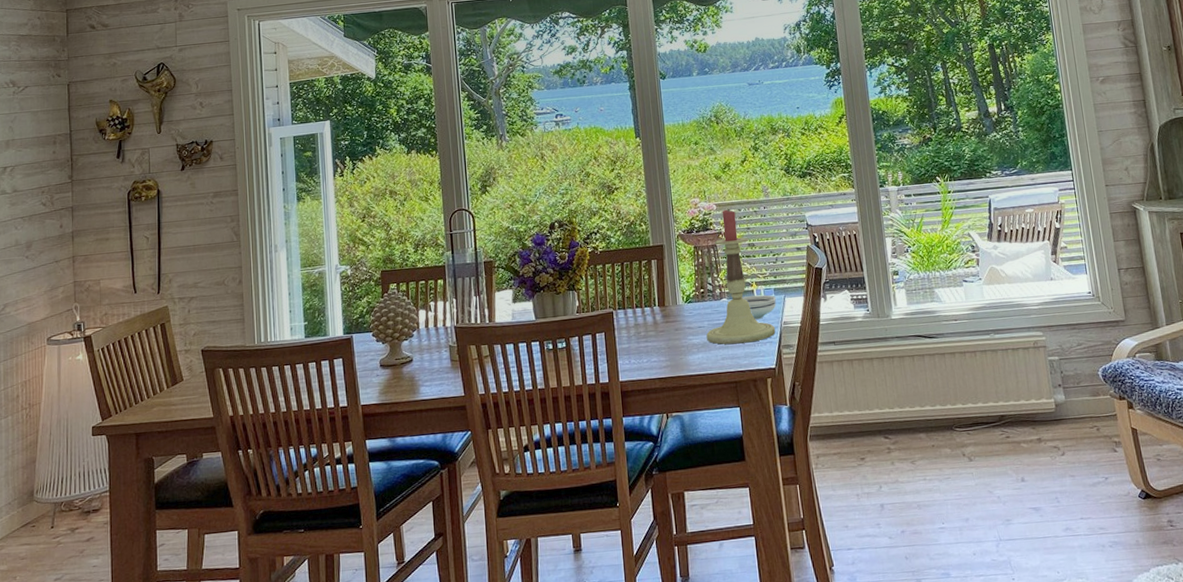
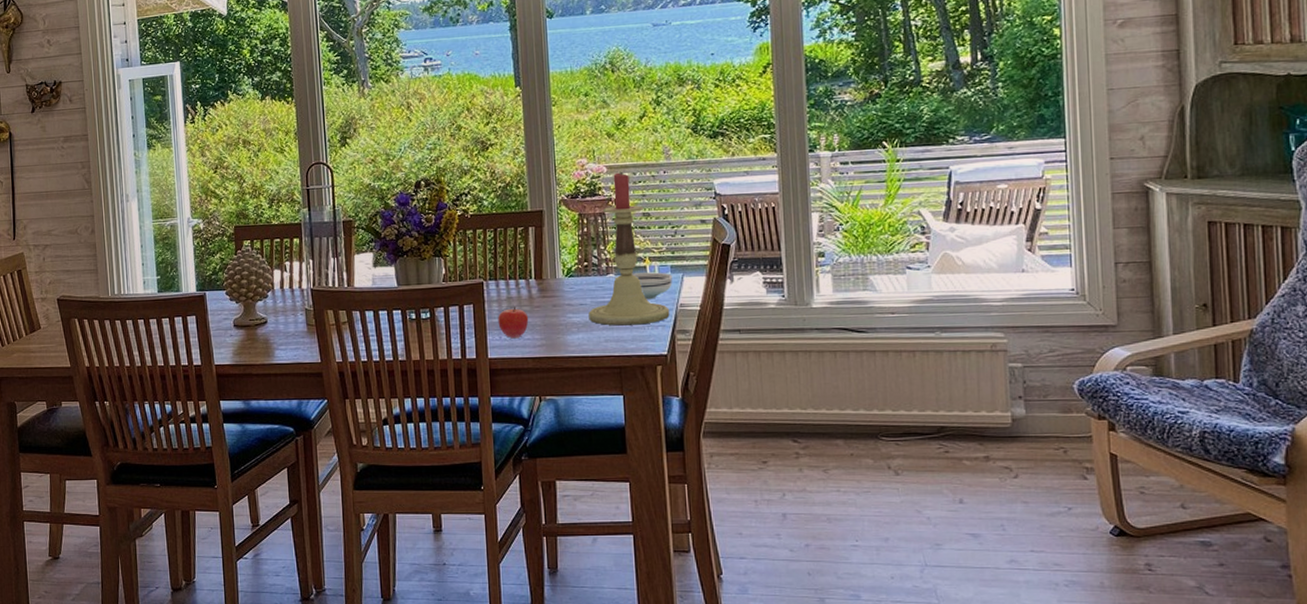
fruit: none [627,331,655,362] -> present [498,306,529,339]

